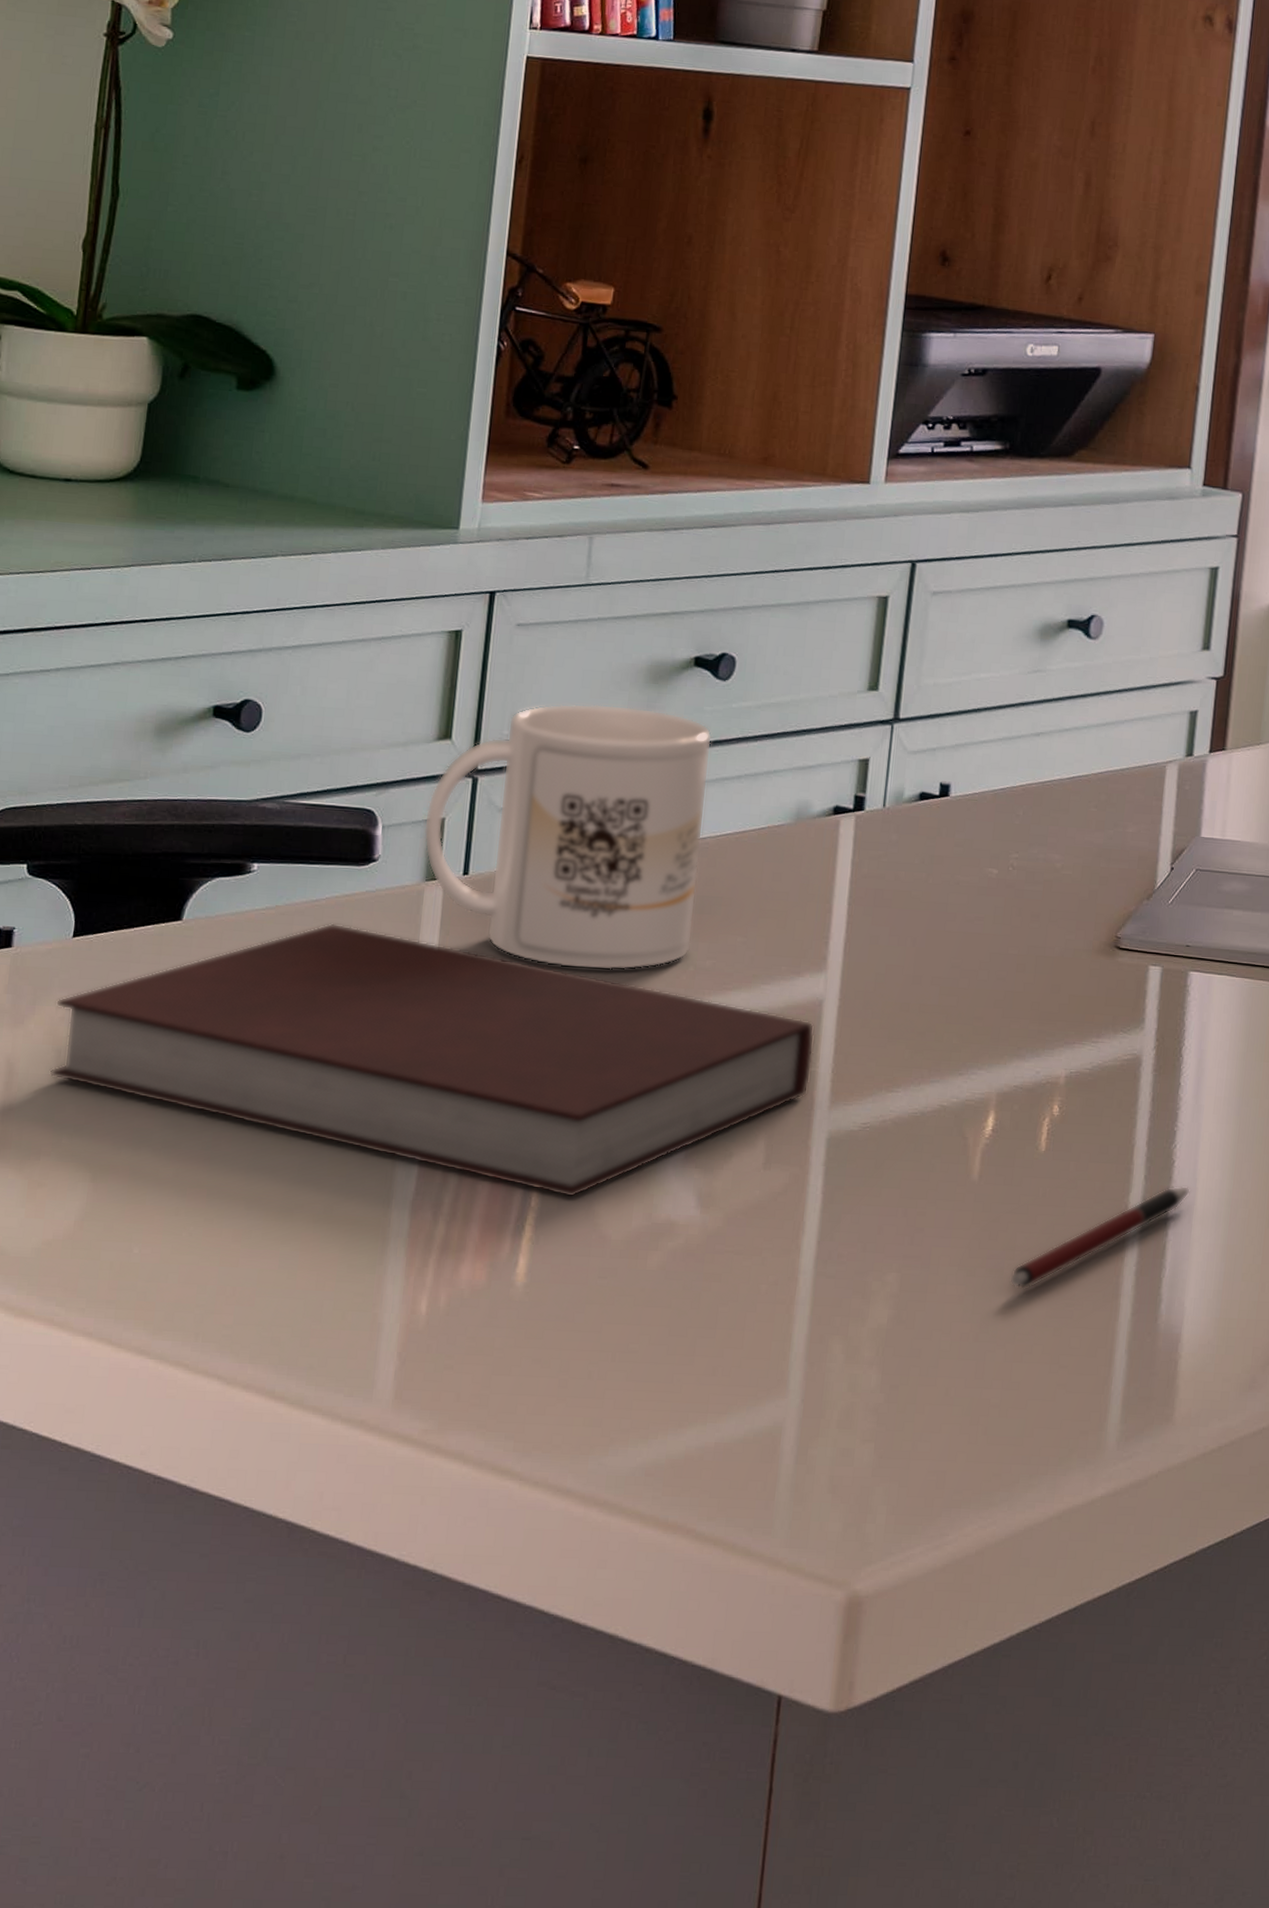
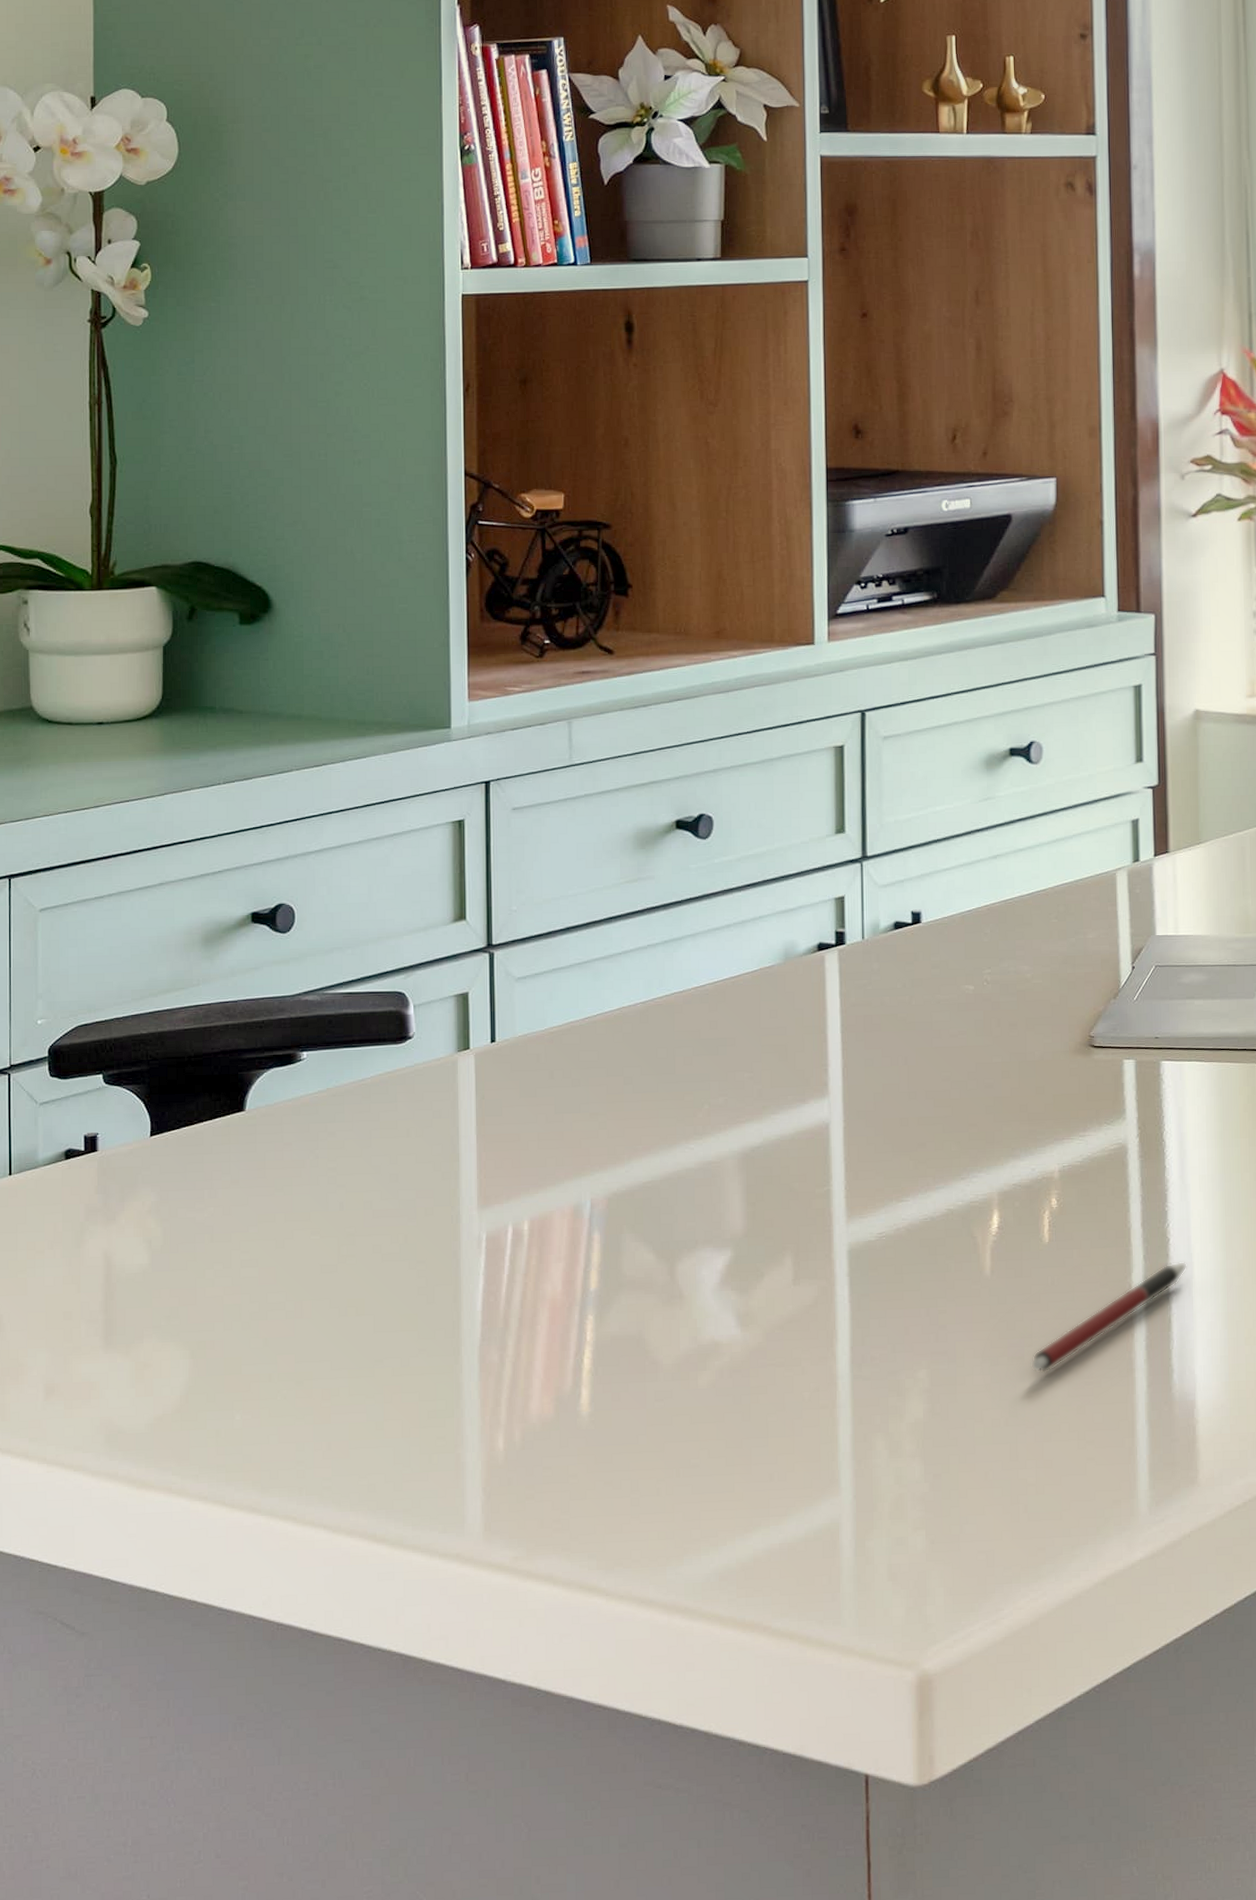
notebook: present [50,923,815,1198] -> none [142,1099,826,1330]
mug: present [423,703,713,971] -> none [450,872,704,1118]

